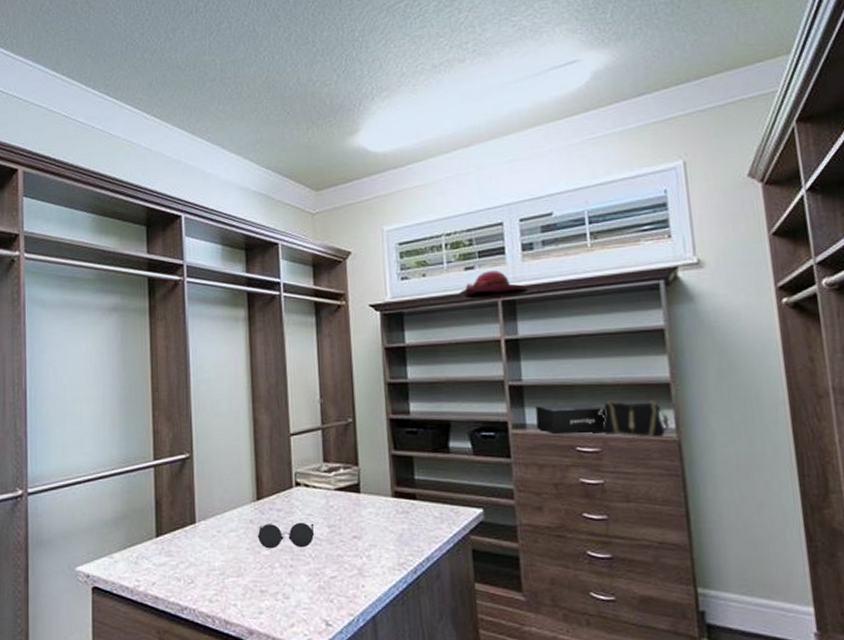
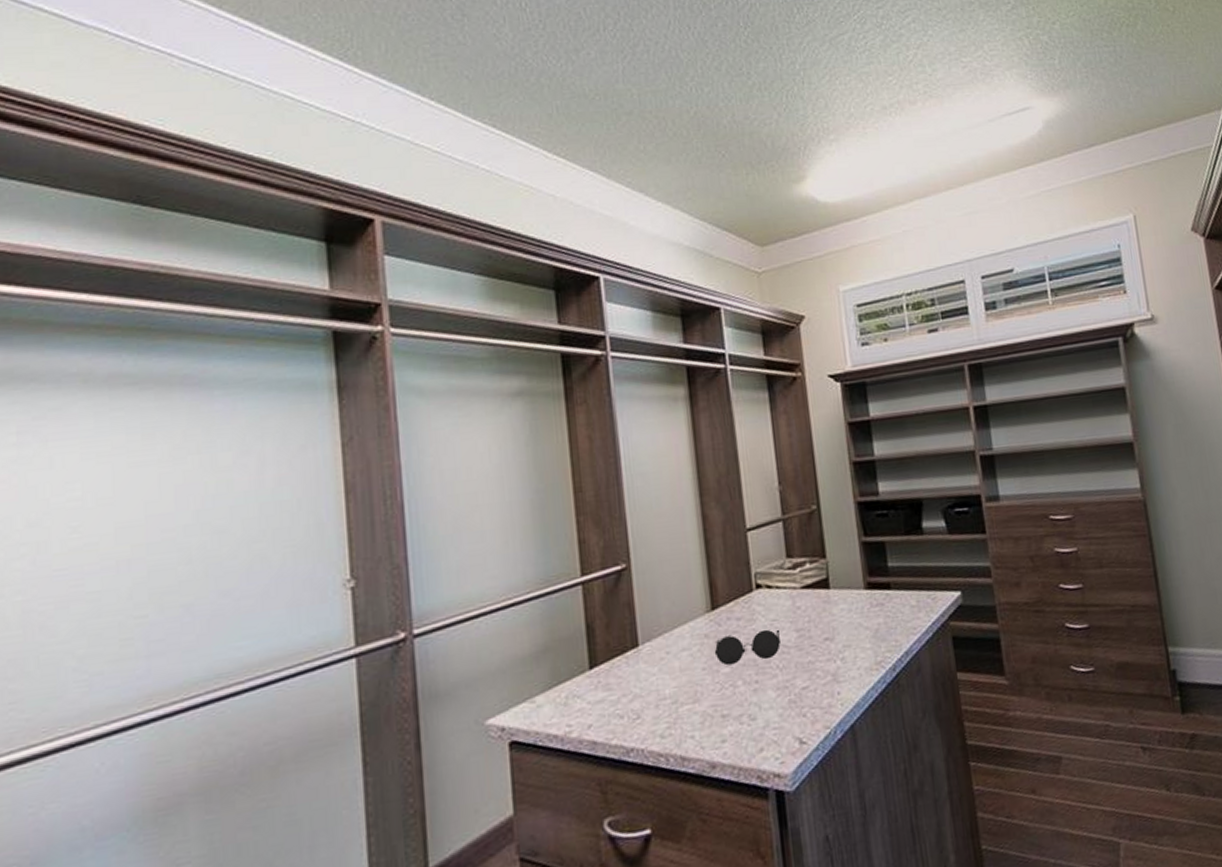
hat: present [459,271,528,299] -> none [924,332,994,364]
box: present [535,403,607,435] -> none [1007,468,1077,505]
handbag: present [598,400,670,439] -> none [1068,461,1135,501]

